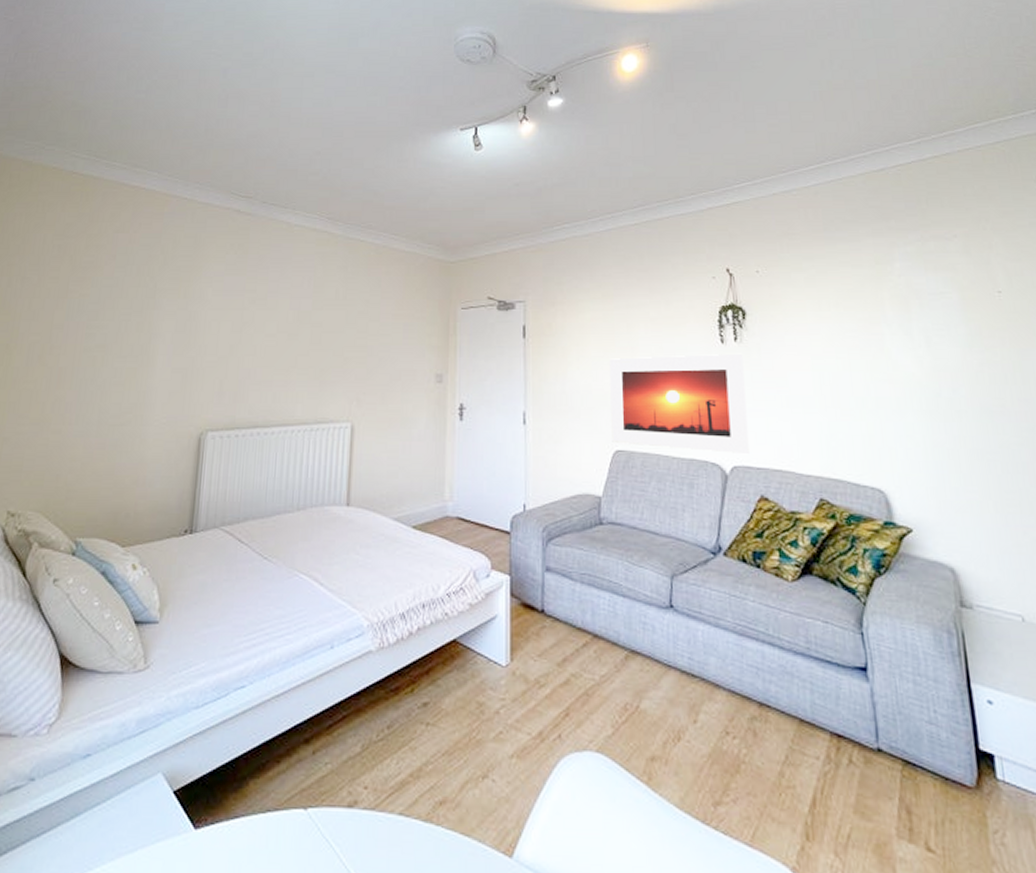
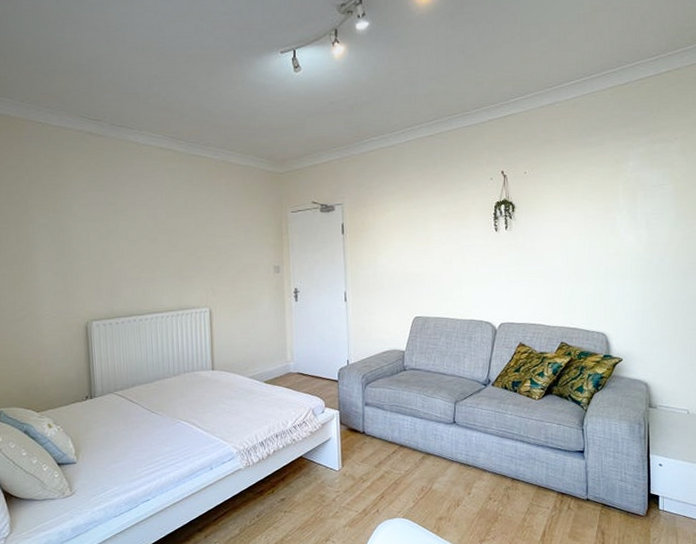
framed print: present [609,353,749,455] -> none [410,238,513,315]

